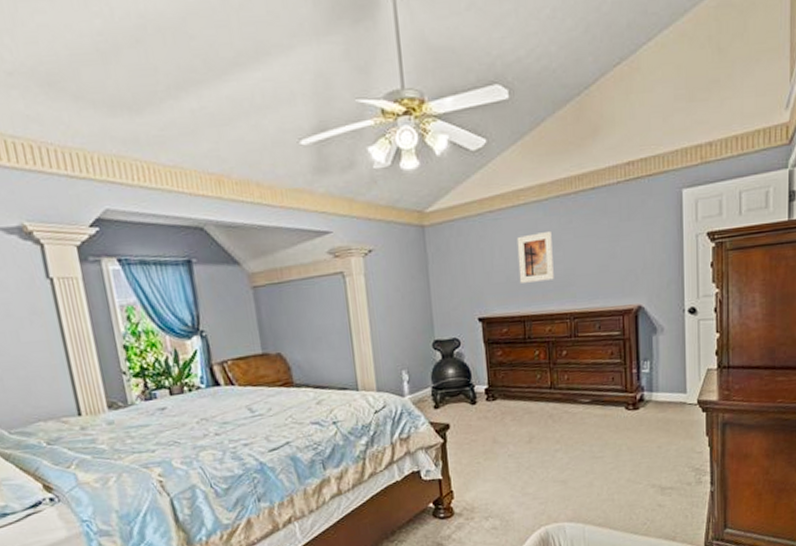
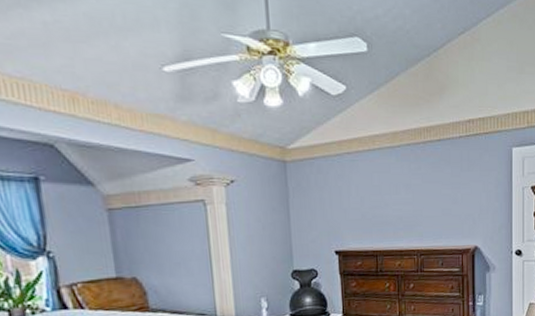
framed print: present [516,232,554,283] -> none [371,176,404,221]

